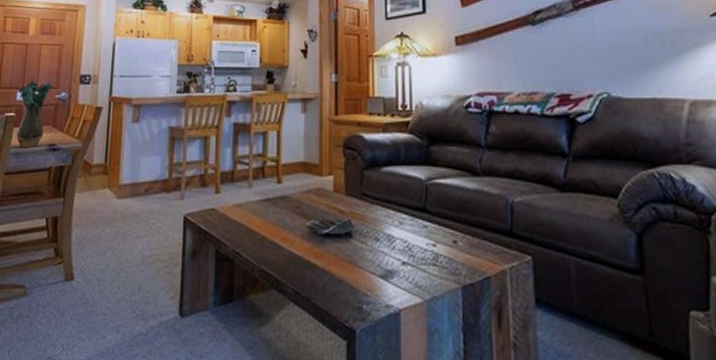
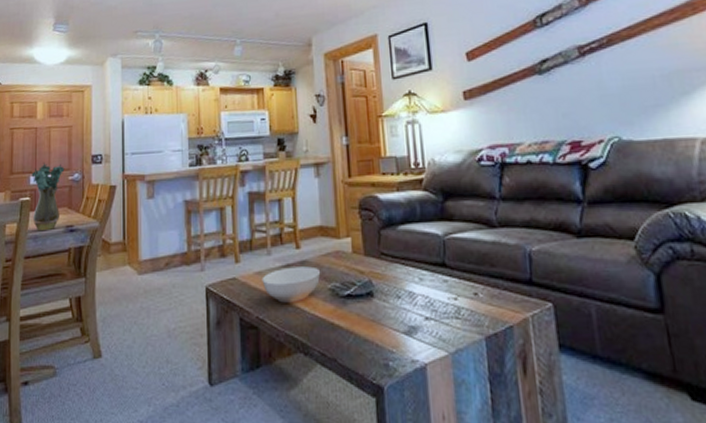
bowl: none [240,201,301,238] -> present [262,266,321,303]

